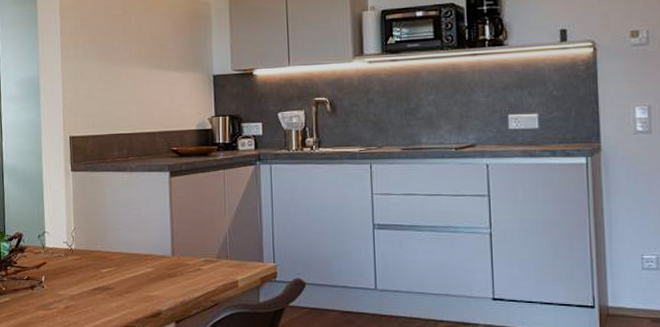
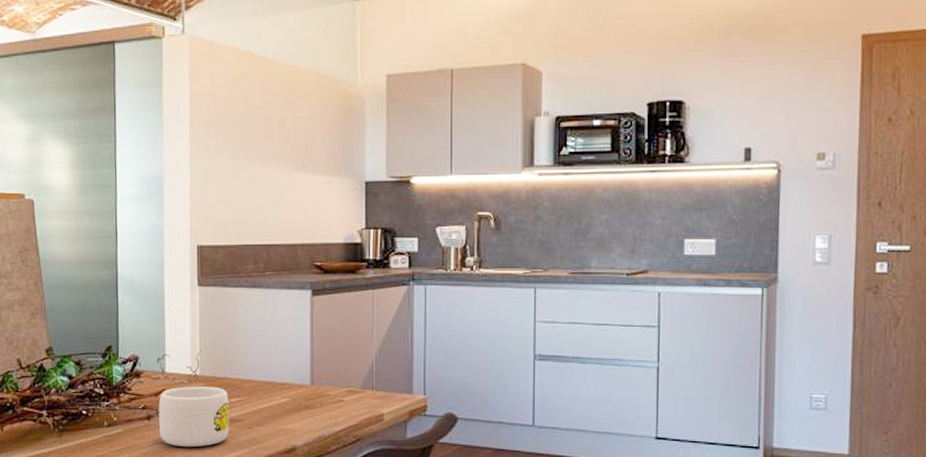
mug: none [40,259,102,313] -> present [159,386,229,448]

